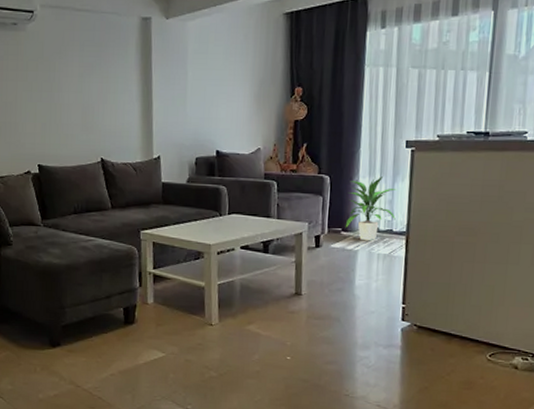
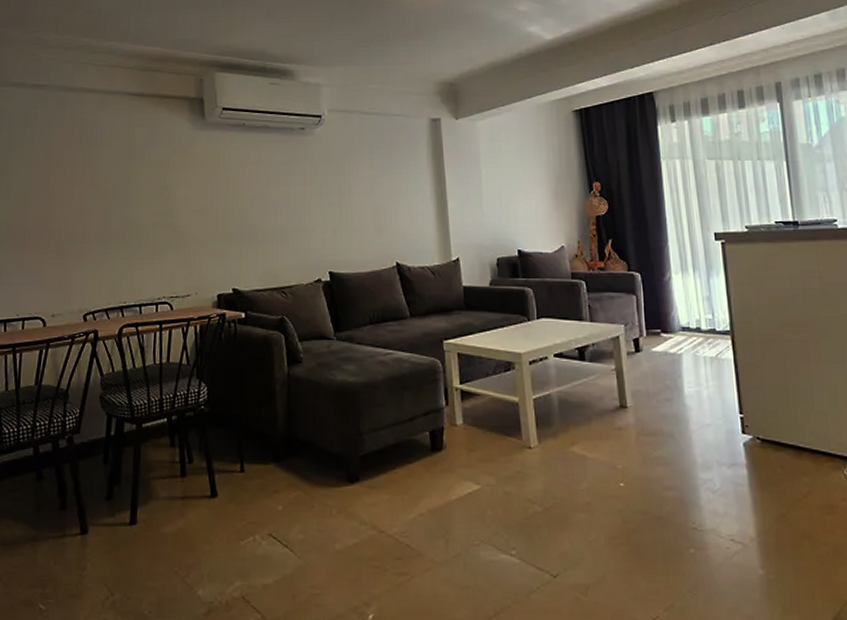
indoor plant: present [345,175,398,241] -> none [661,270,717,343]

